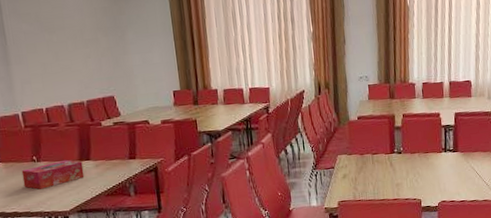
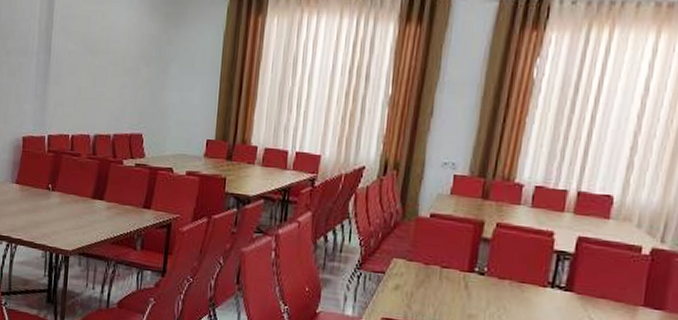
tissue box: present [21,159,85,190] -> none [34,194,95,221]

